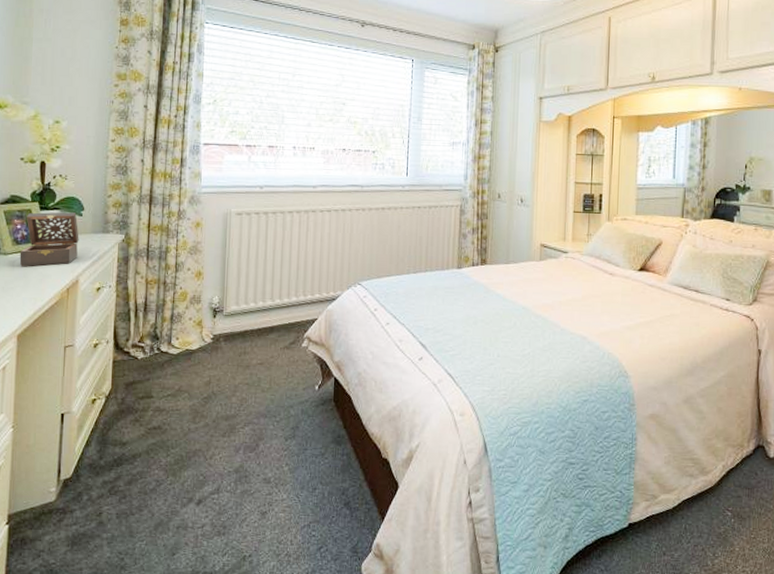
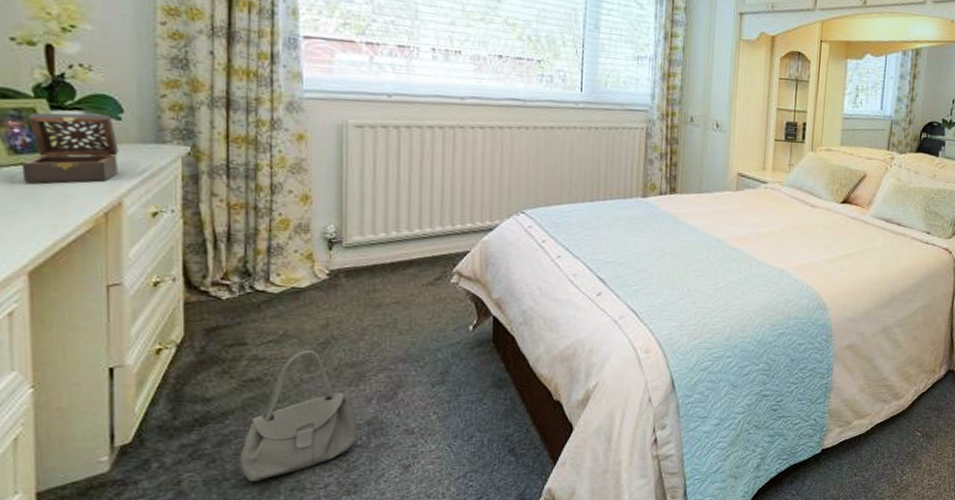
handbag: none [142,403,228,518] -> present [239,350,358,482]

